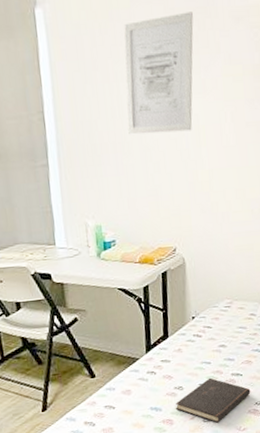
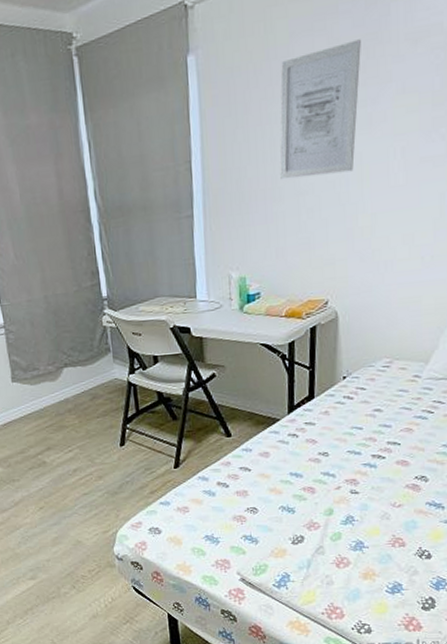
hardcover book: present [176,377,251,423] -> none [319,445,410,496]

